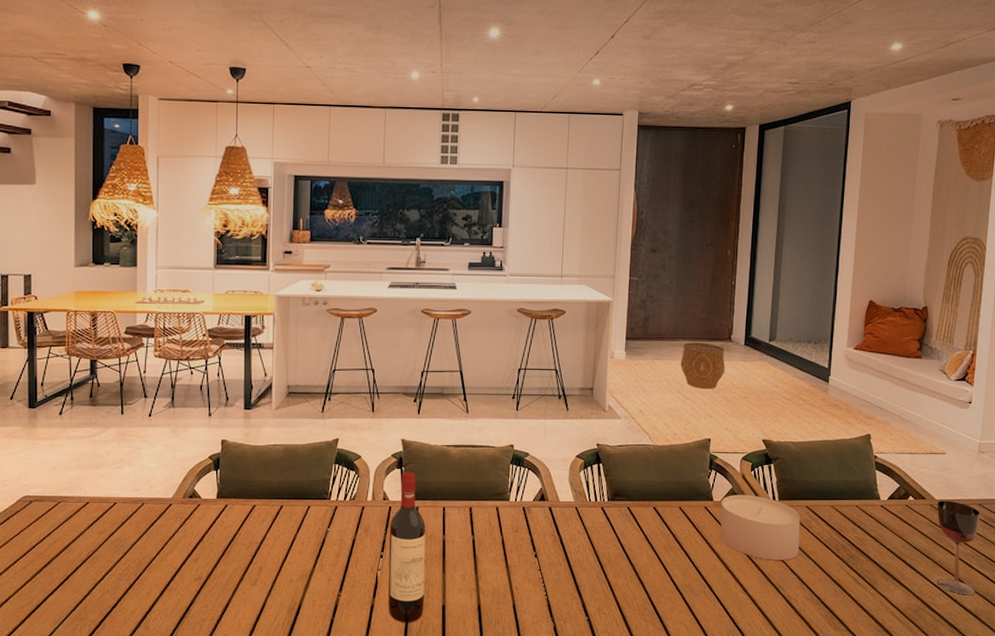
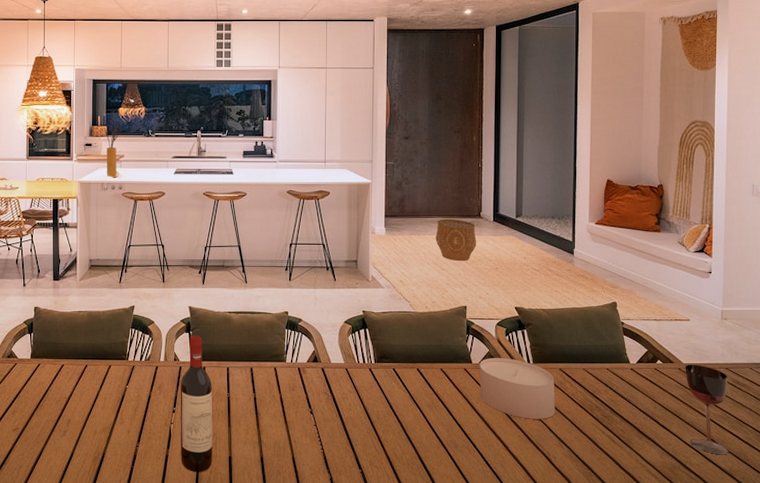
vase: none [307,226,328,290] -> present [104,122,122,177]

